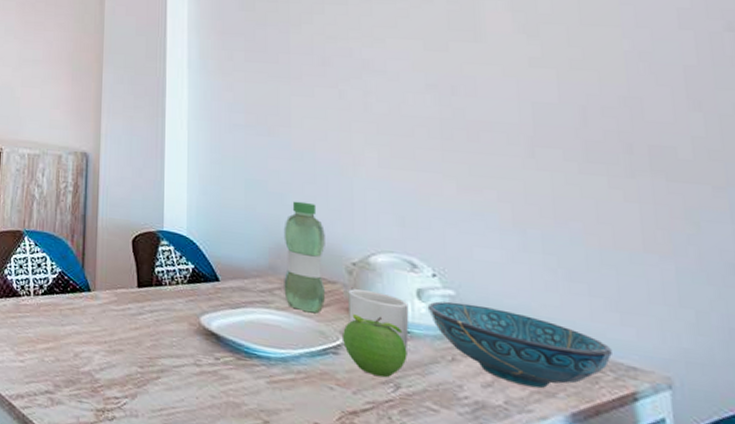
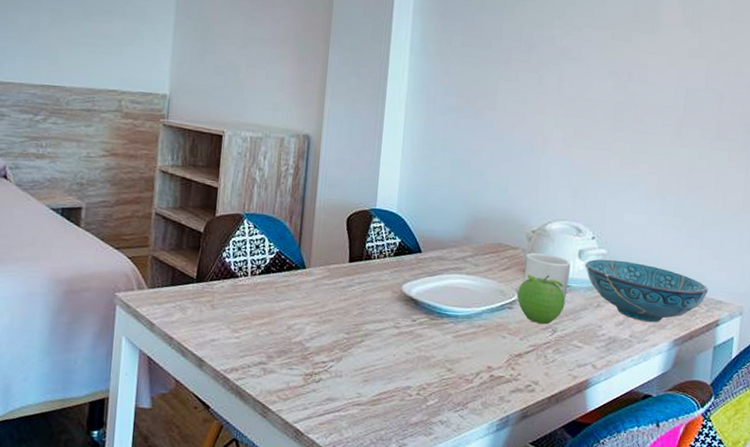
water bottle: present [283,201,326,314] -> none [474,178,514,276]

